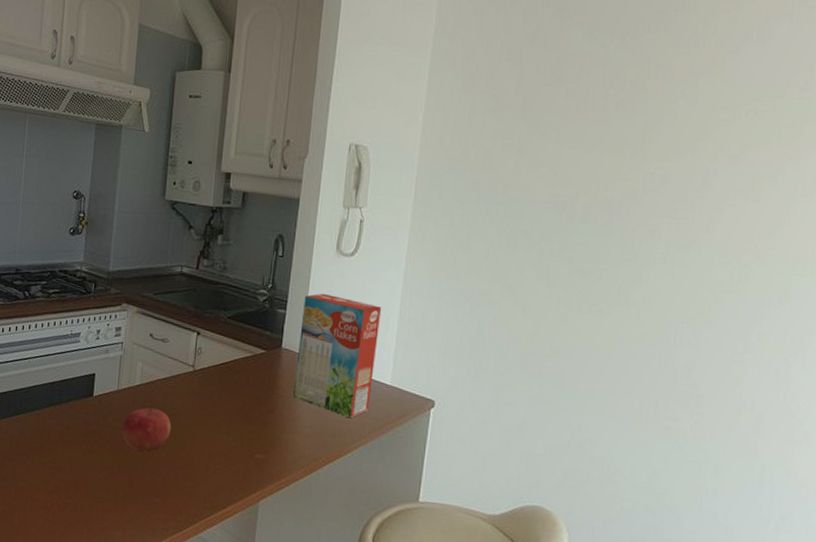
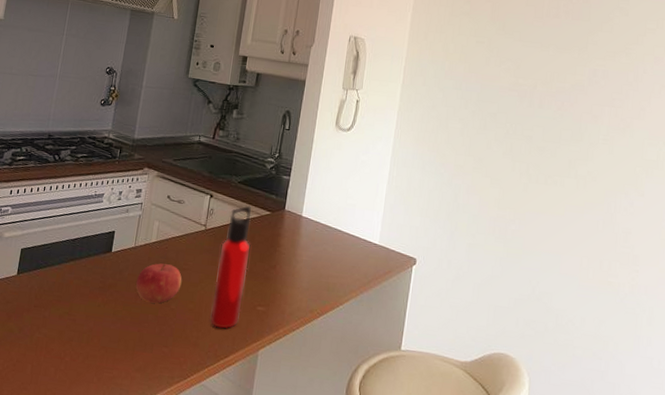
water bottle: none [204,343,245,479] -> present [210,205,252,329]
cereal box: present [293,293,382,419] -> none [293,162,373,274]

